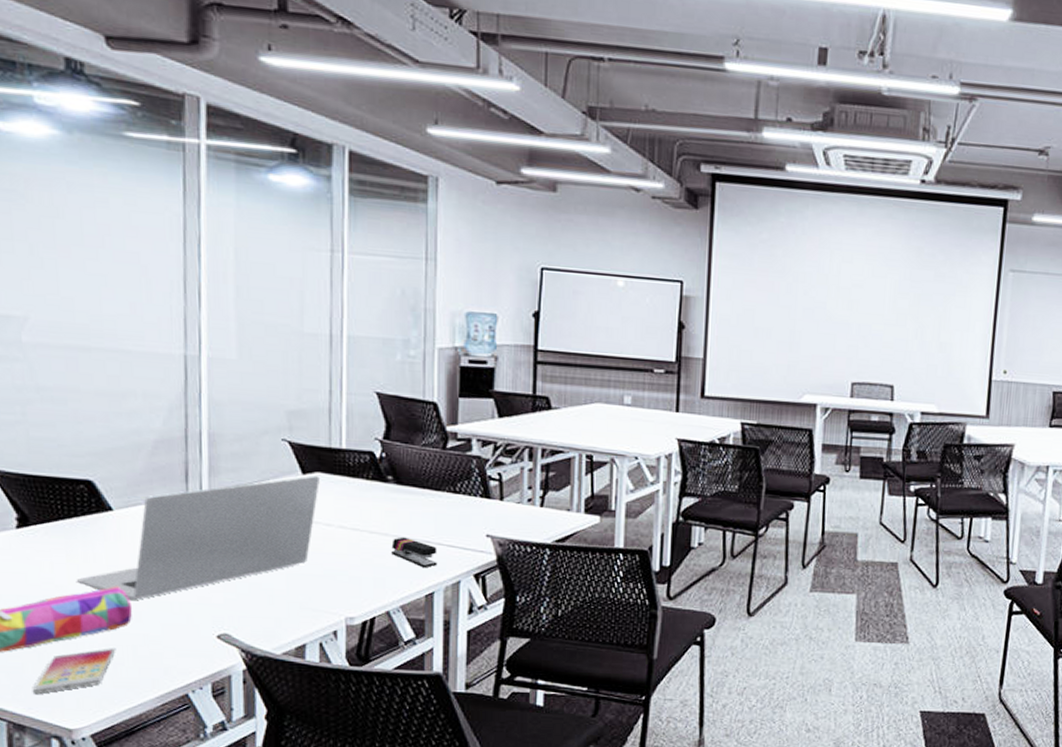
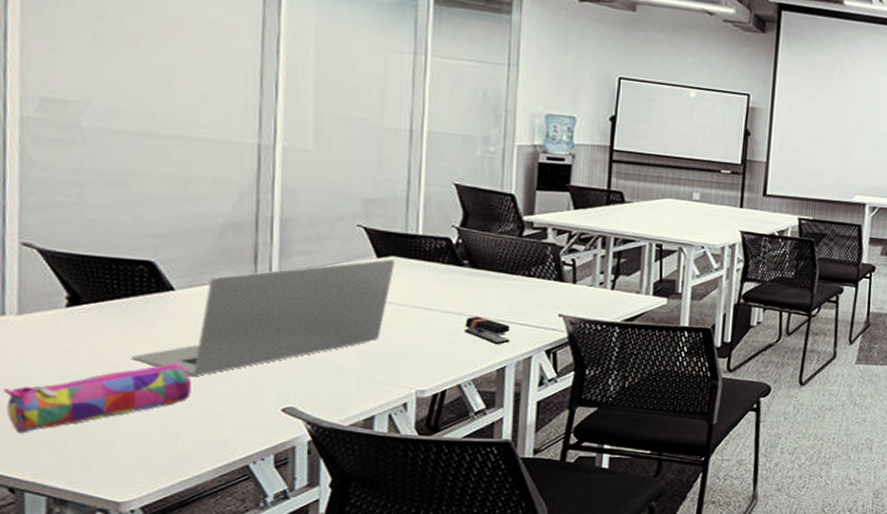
smartphone: present [32,646,116,695] -> none [76,421,172,470]

